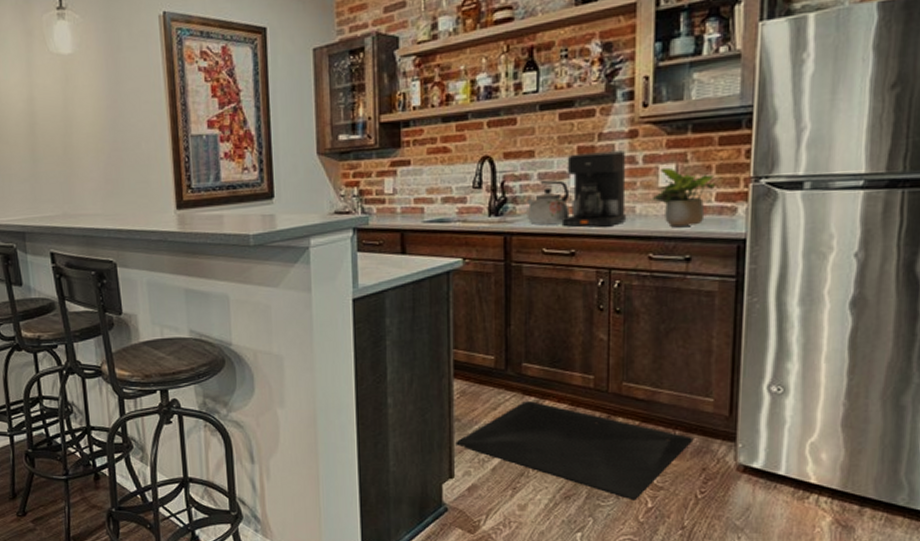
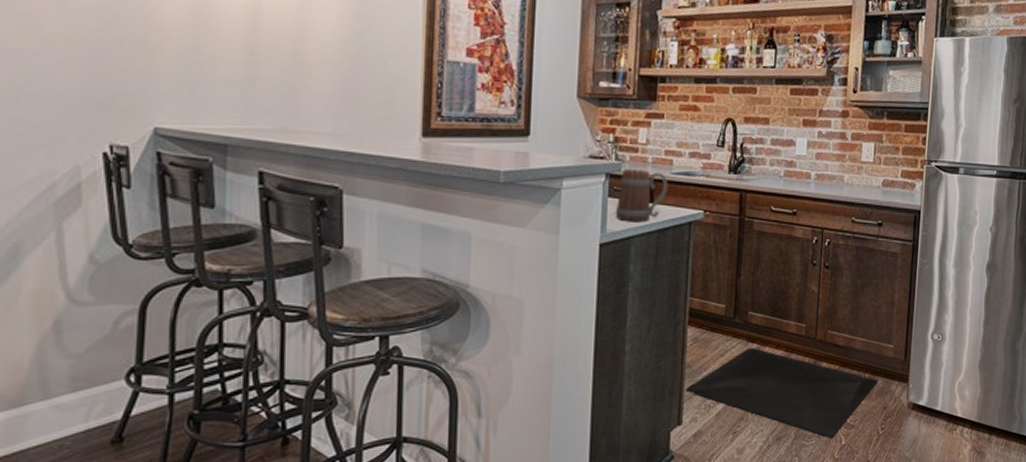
beer mug: none [367,221,421,275] -> present [616,169,668,222]
kettle: present [527,180,570,226] -> none [760,145,795,186]
coffee maker: present [561,151,627,228] -> none [787,125,839,193]
potted plant: present [650,167,715,228] -> none [855,145,901,197]

